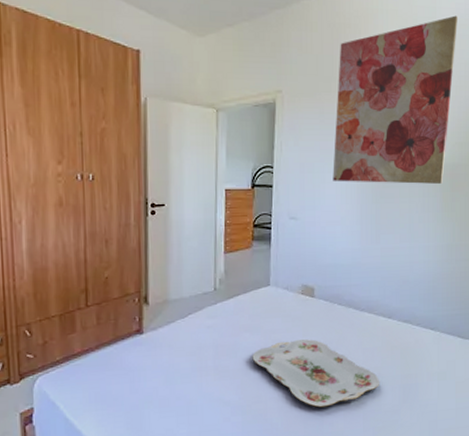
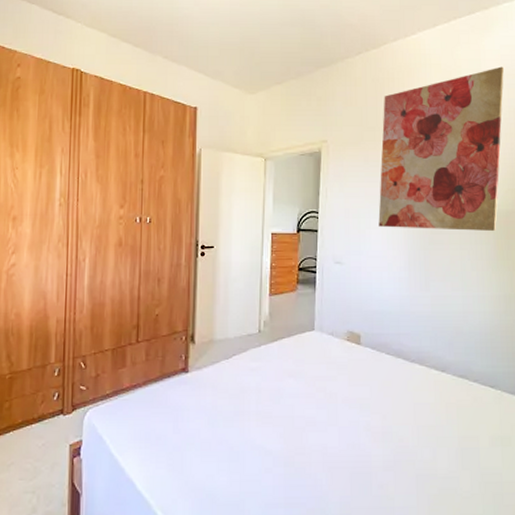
serving tray: present [252,338,380,408] -> none [295,388,435,466]

